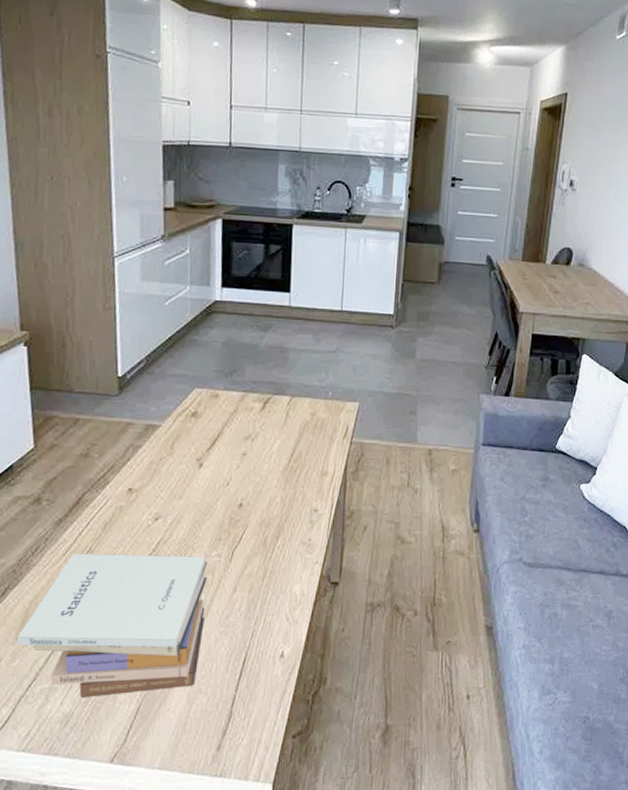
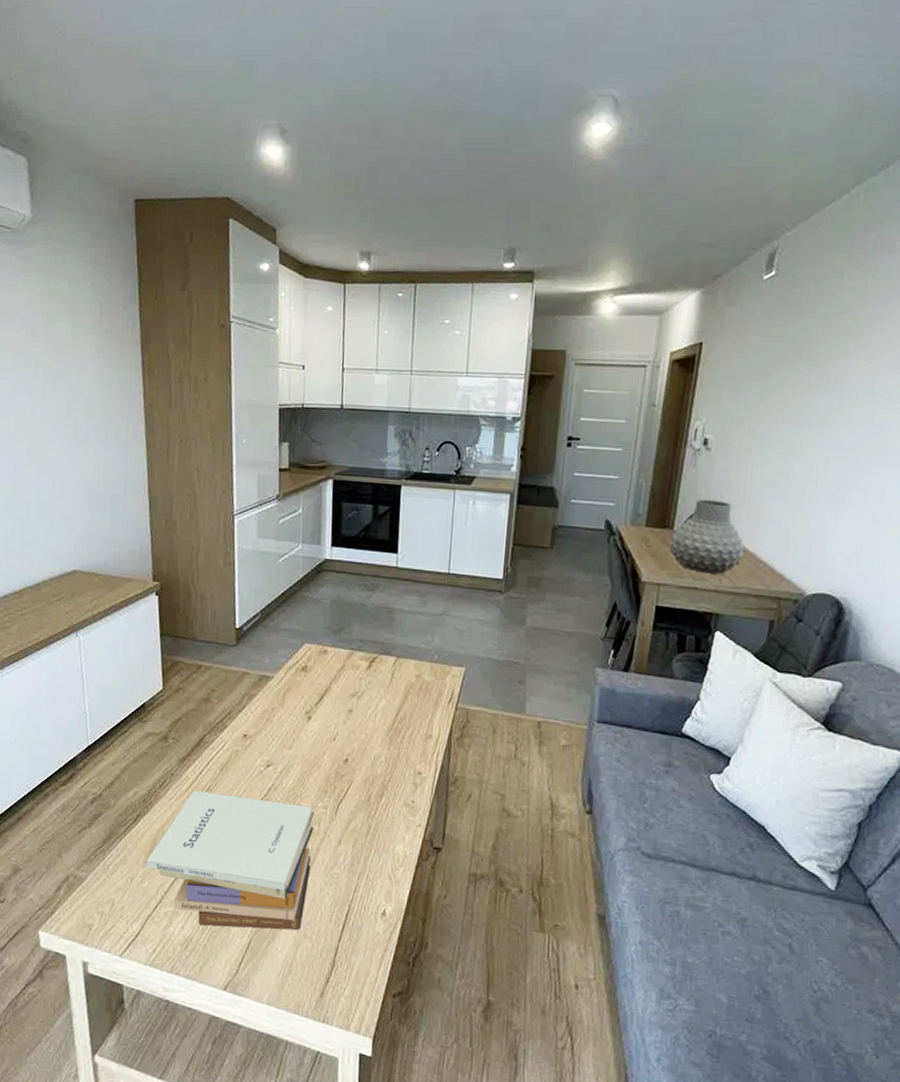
vase: none [542,235,605,303] -> present [669,498,744,574]

